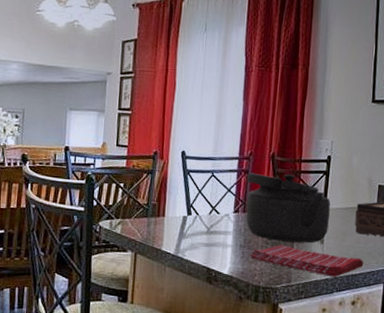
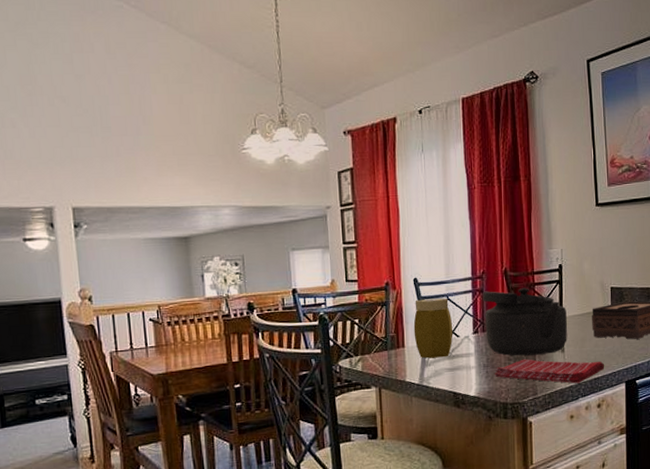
jar: none [175,172,215,232] -> present [413,298,453,359]

